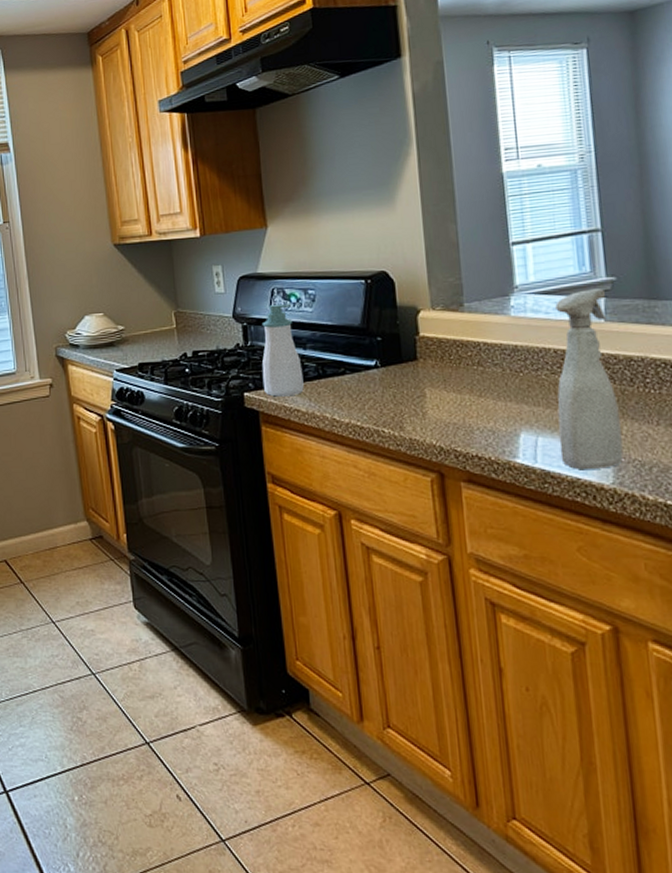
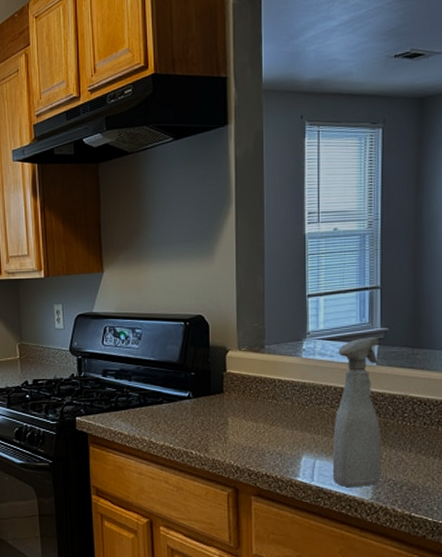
soap bottle: present [262,303,304,397] -> none [92,340,127,421]

